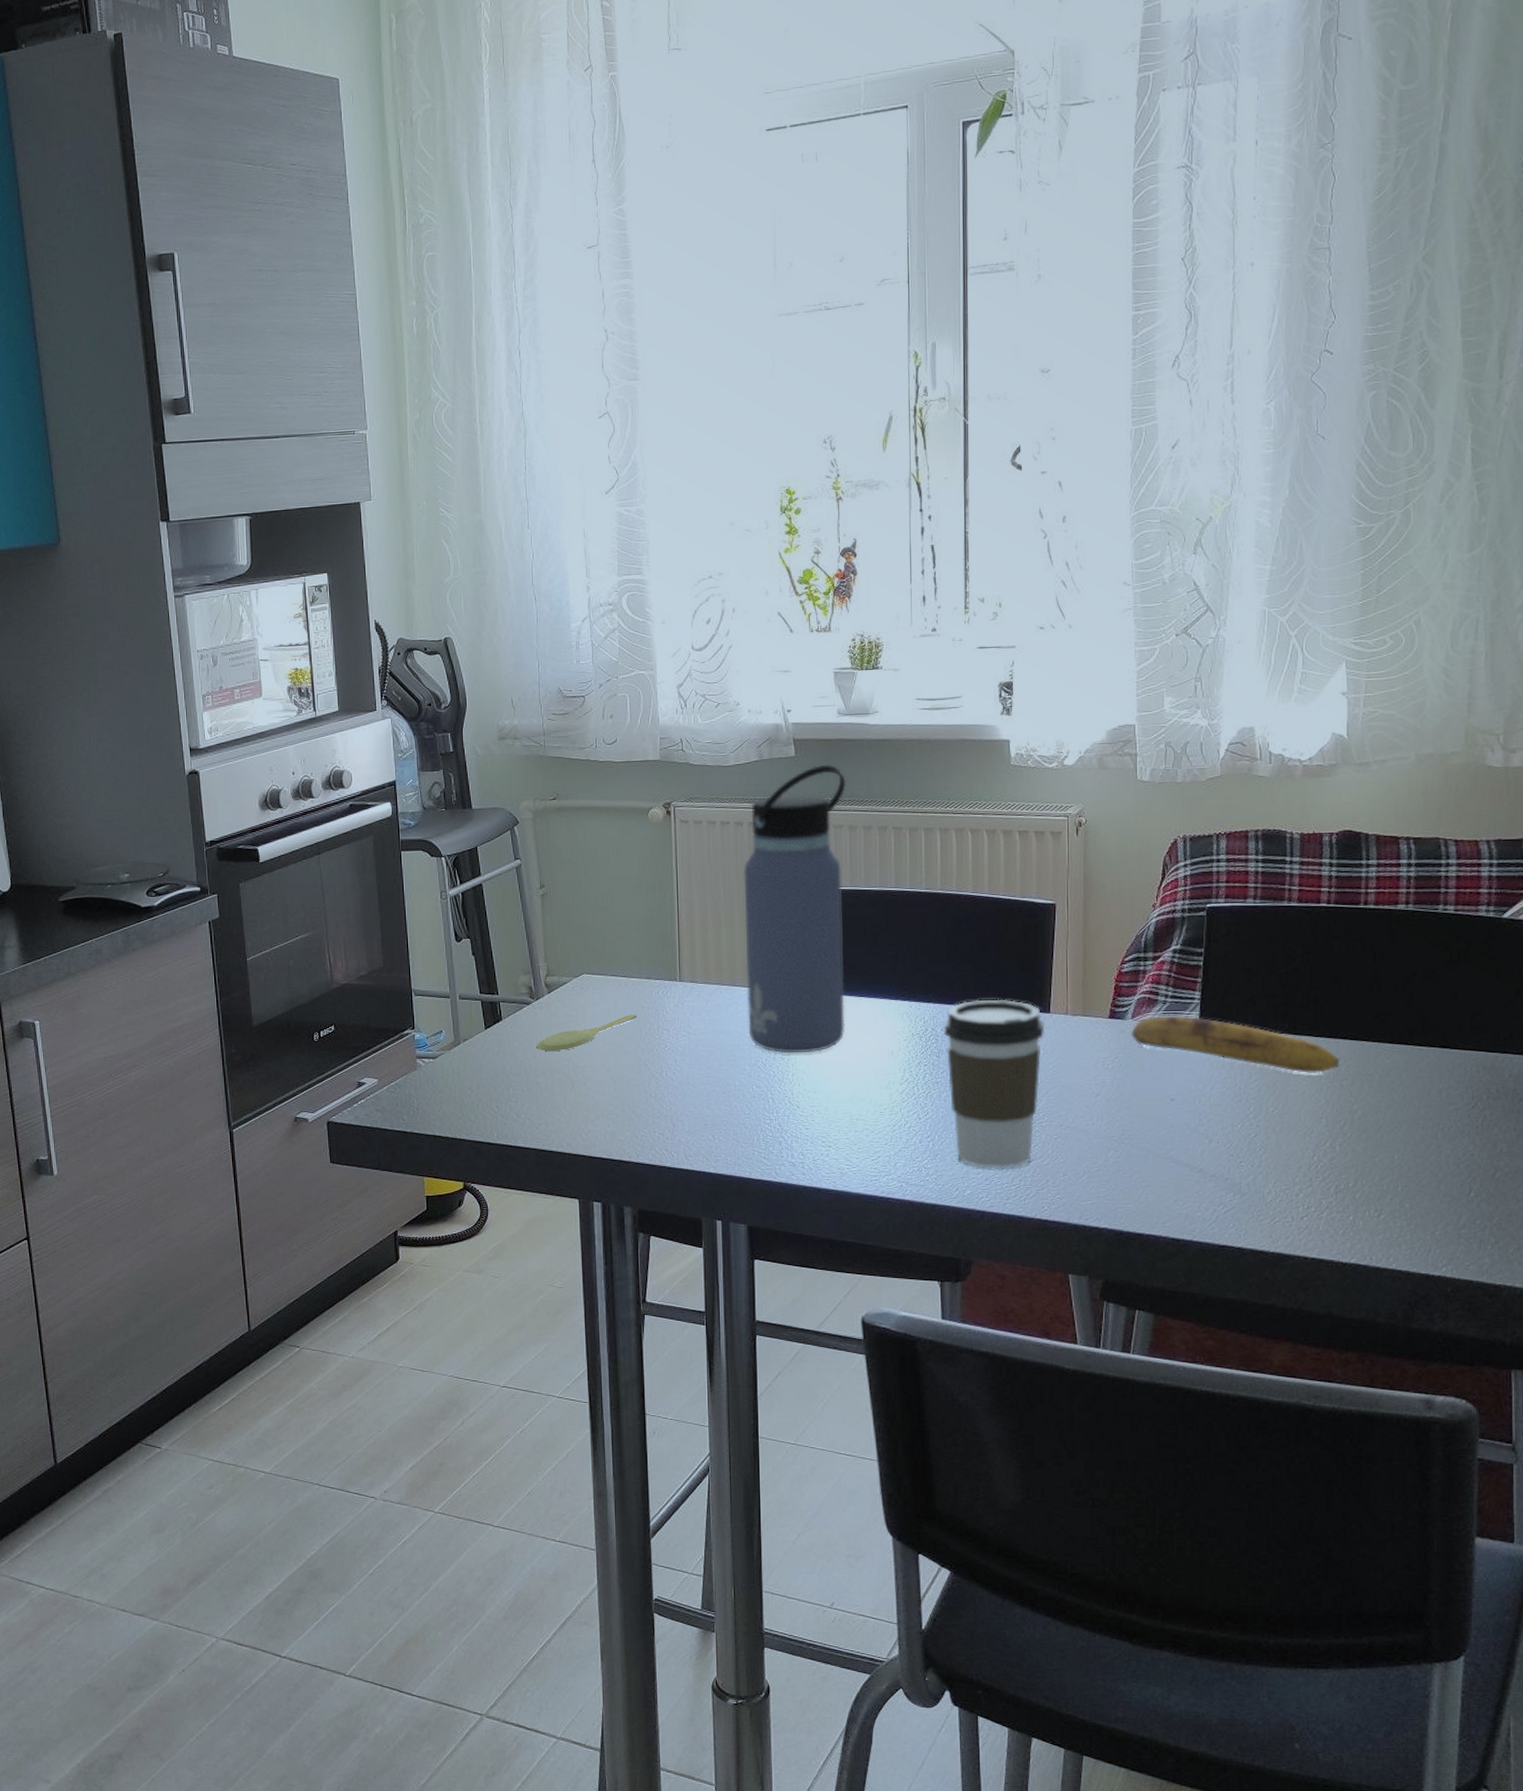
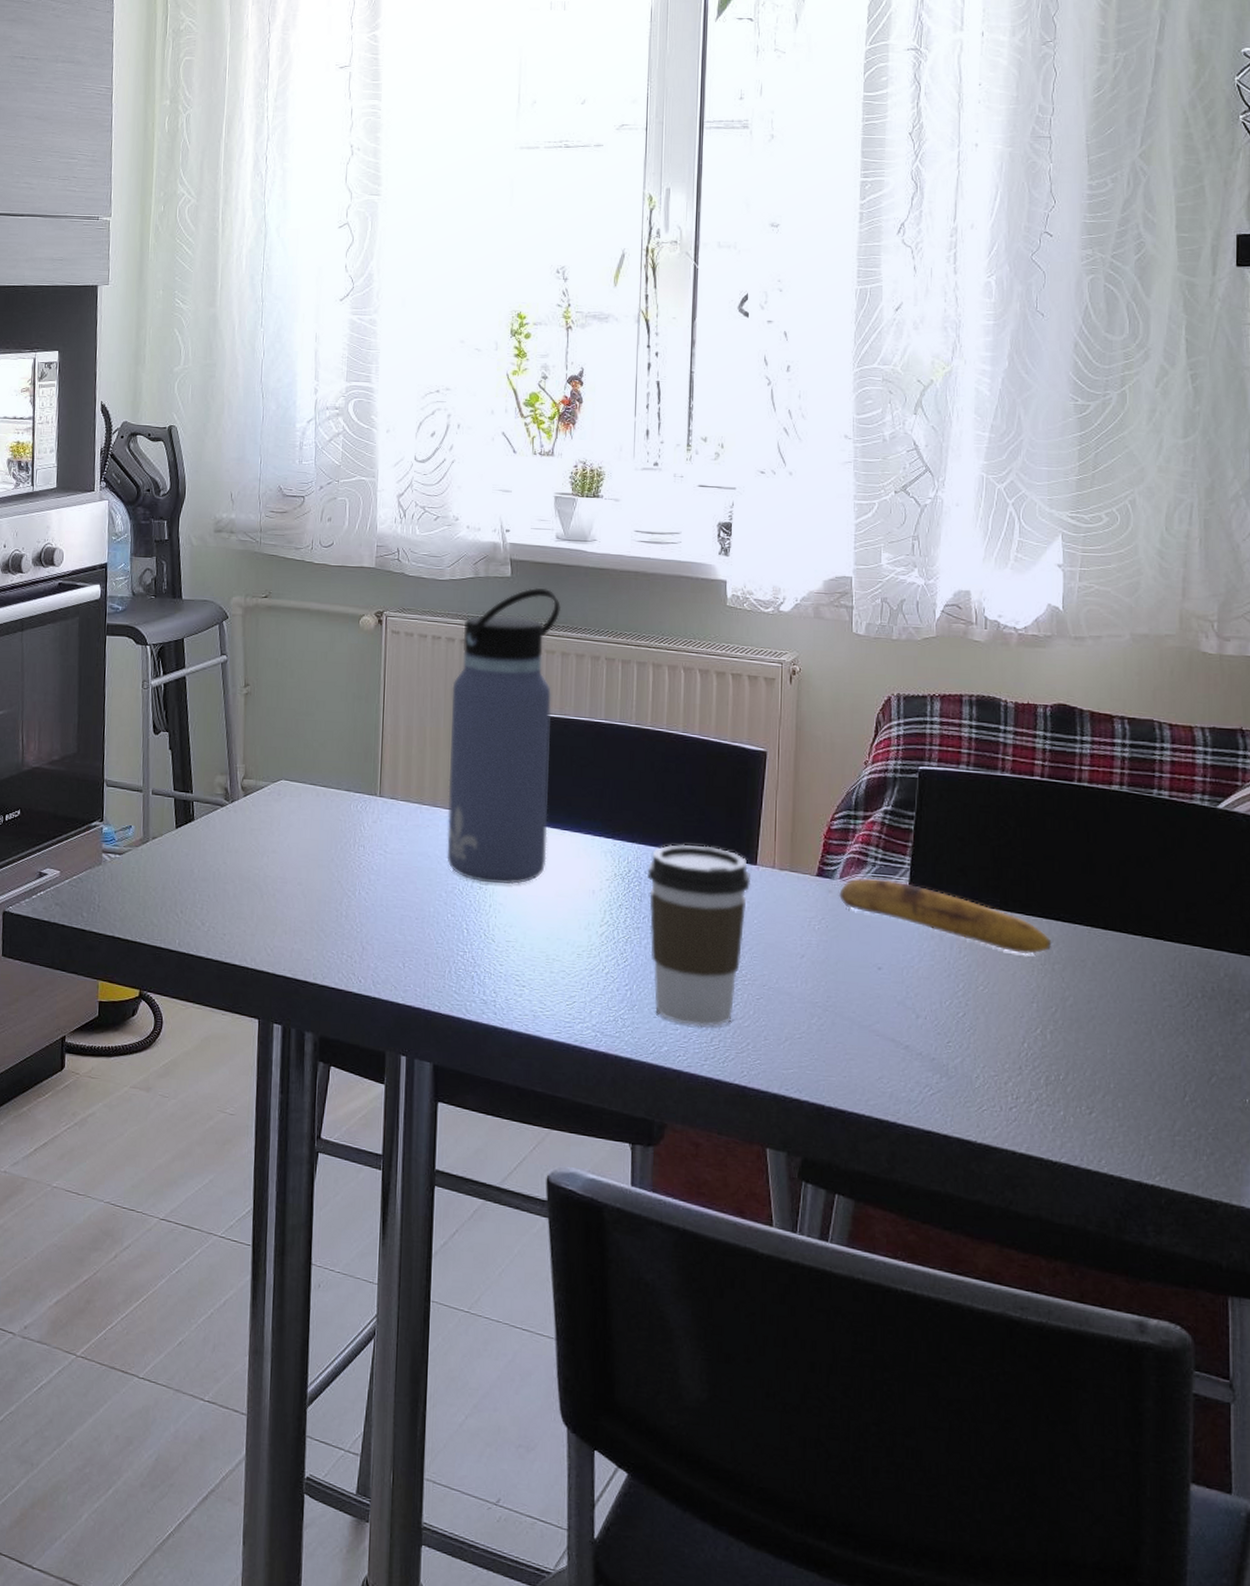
spoon: present [536,1014,637,1052] -> none [227,826,333,859]

